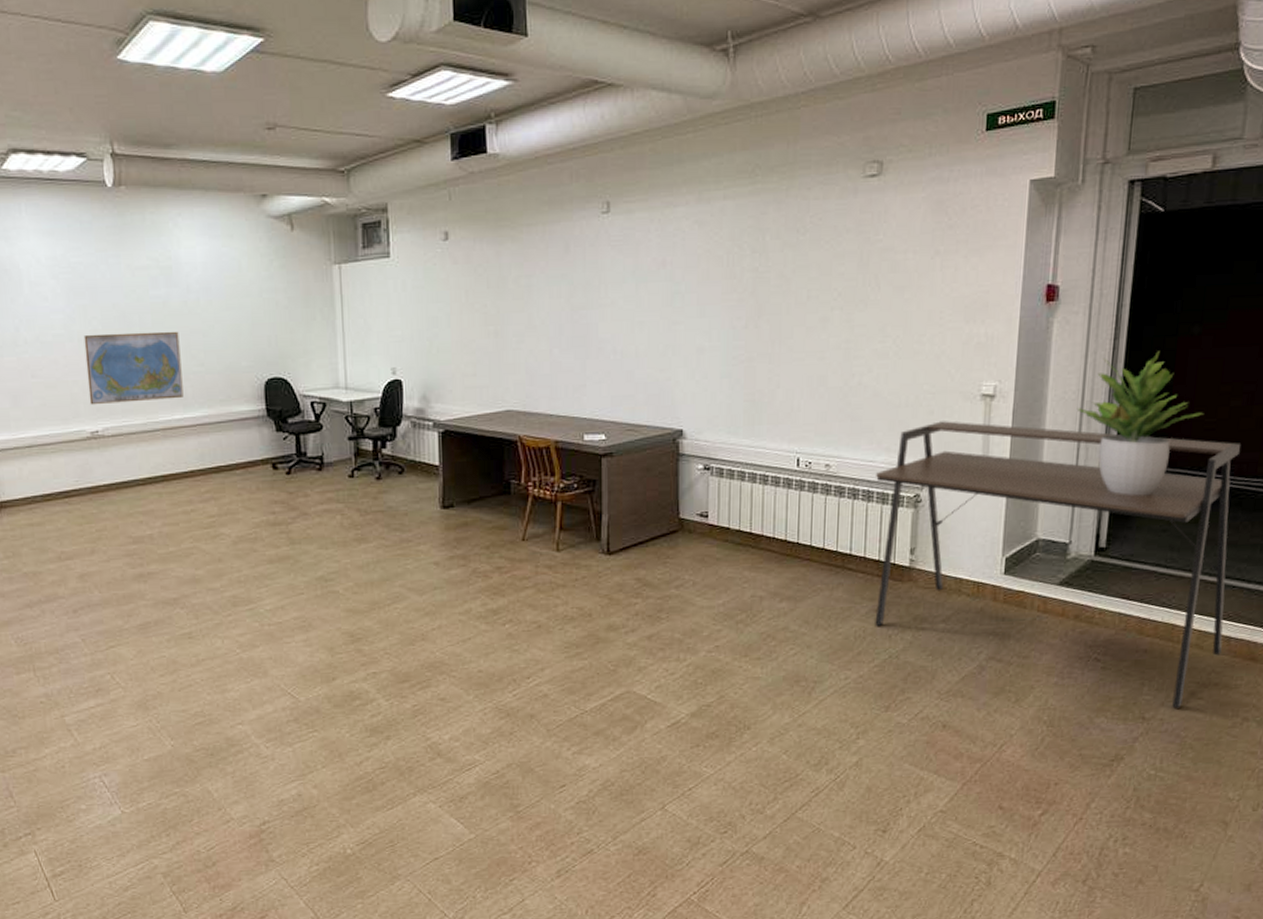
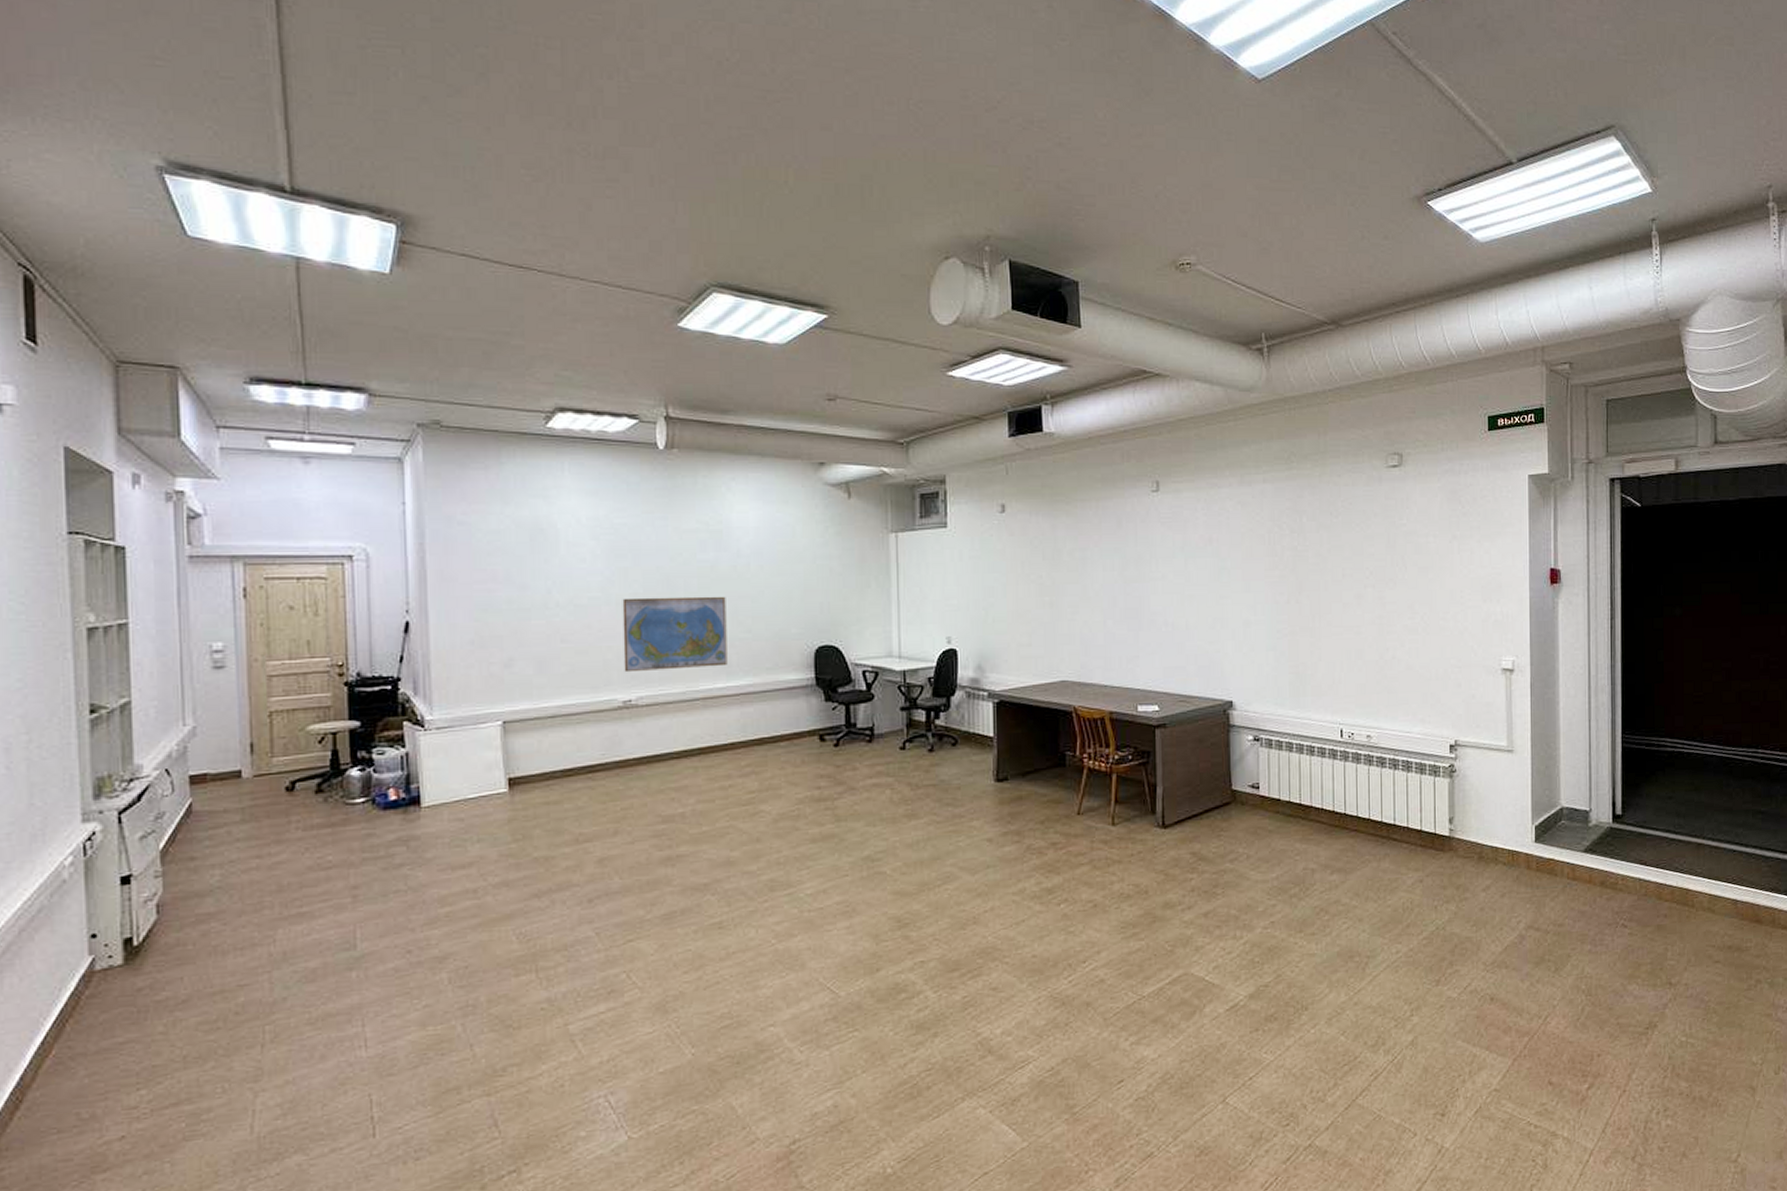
desk: present [875,421,1240,709] -> none [1414,693,1731,973]
potted plant: present [1076,351,1204,496] -> none [1585,630,1692,765]

